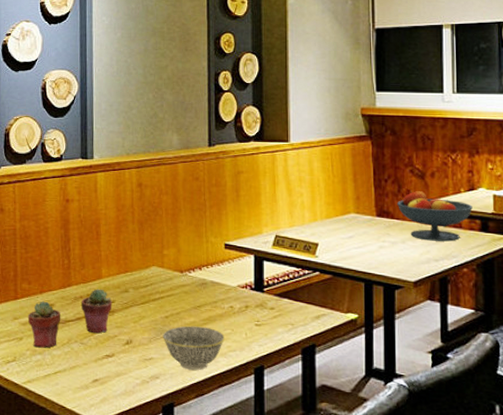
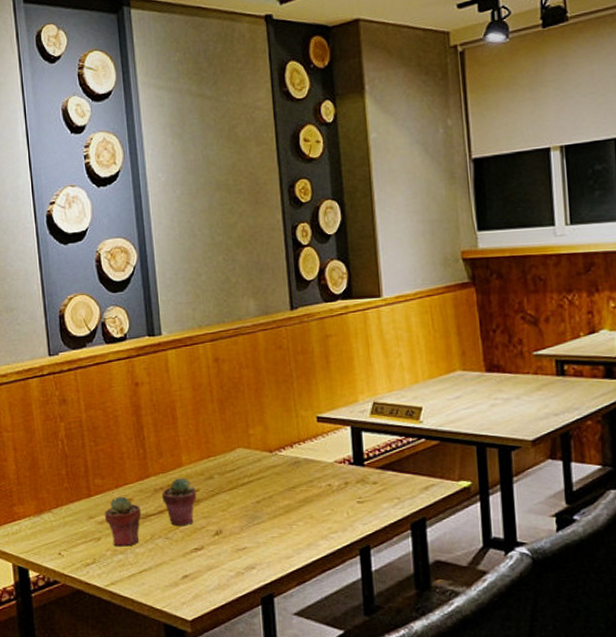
bowl: present [163,325,225,370] -> none [255,509,324,556]
fruit bowl: present [396,190,473,242] -> none [507,339,594,394]

